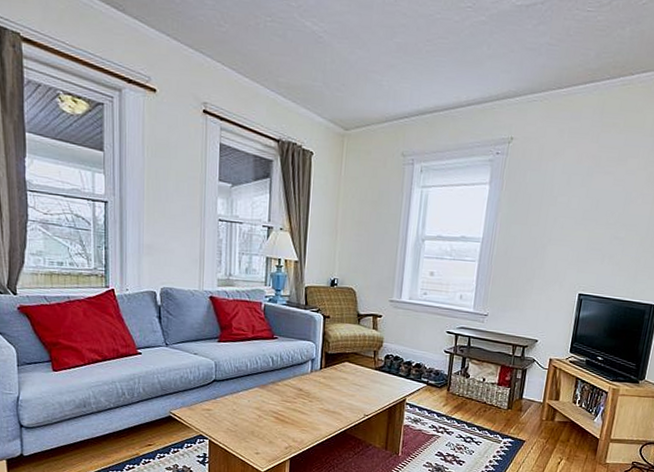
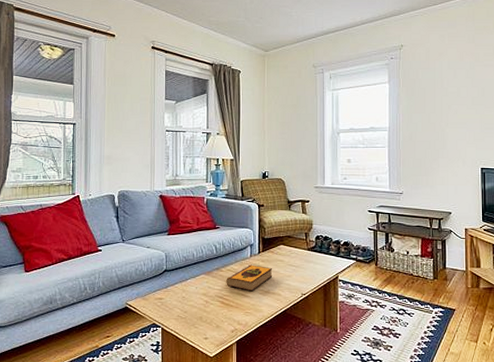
hardback book: none [282,380,335,409] -> present [226,264,273,292]

